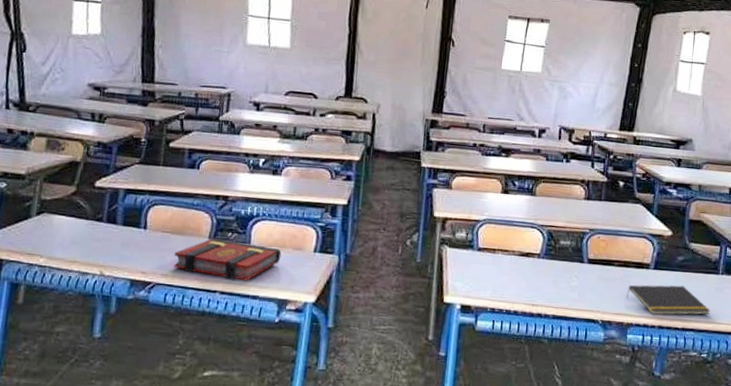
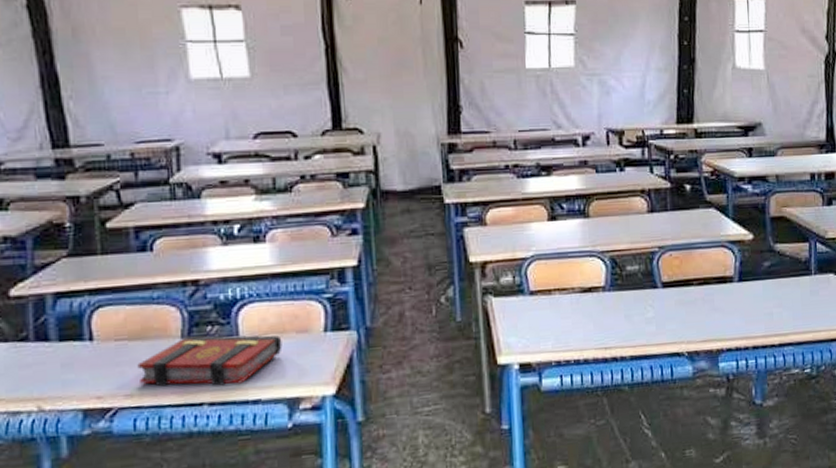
notepad: present [626,284,710,316] -> none [711,295,808,335]

